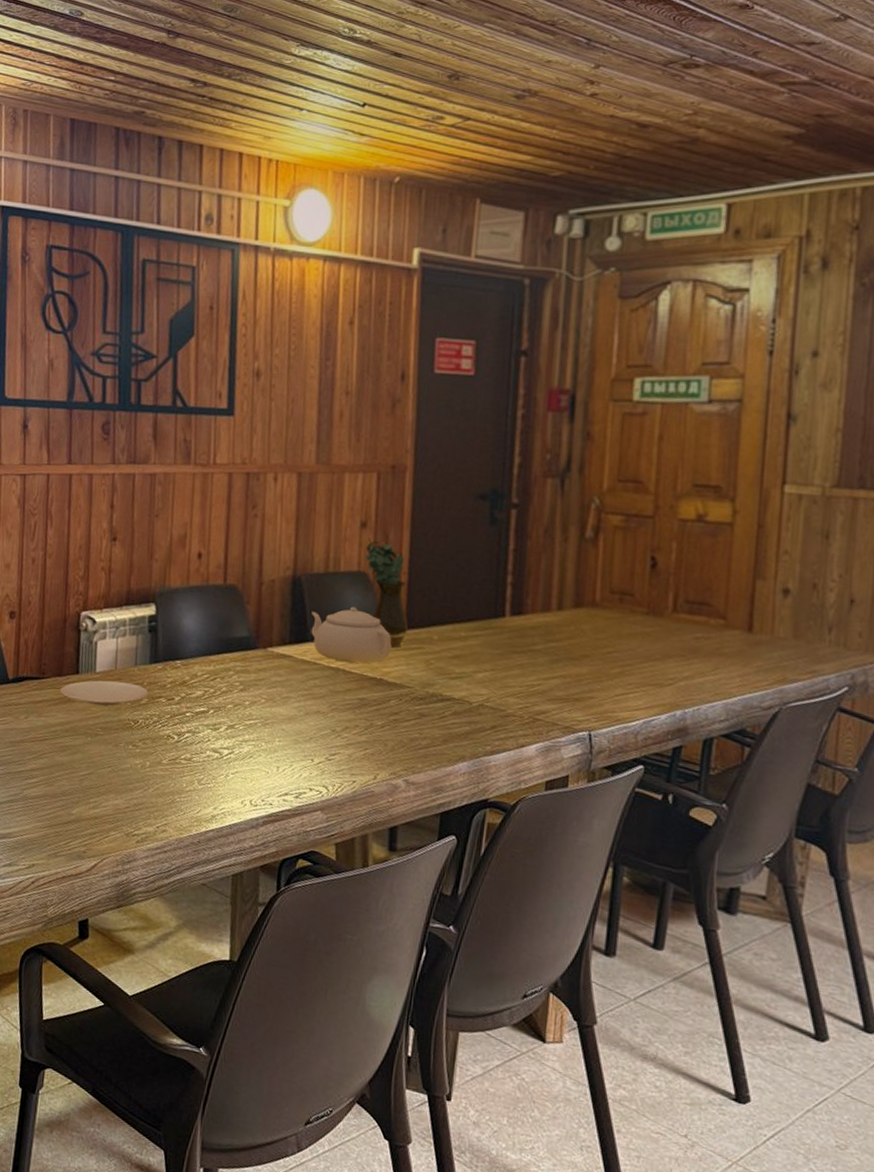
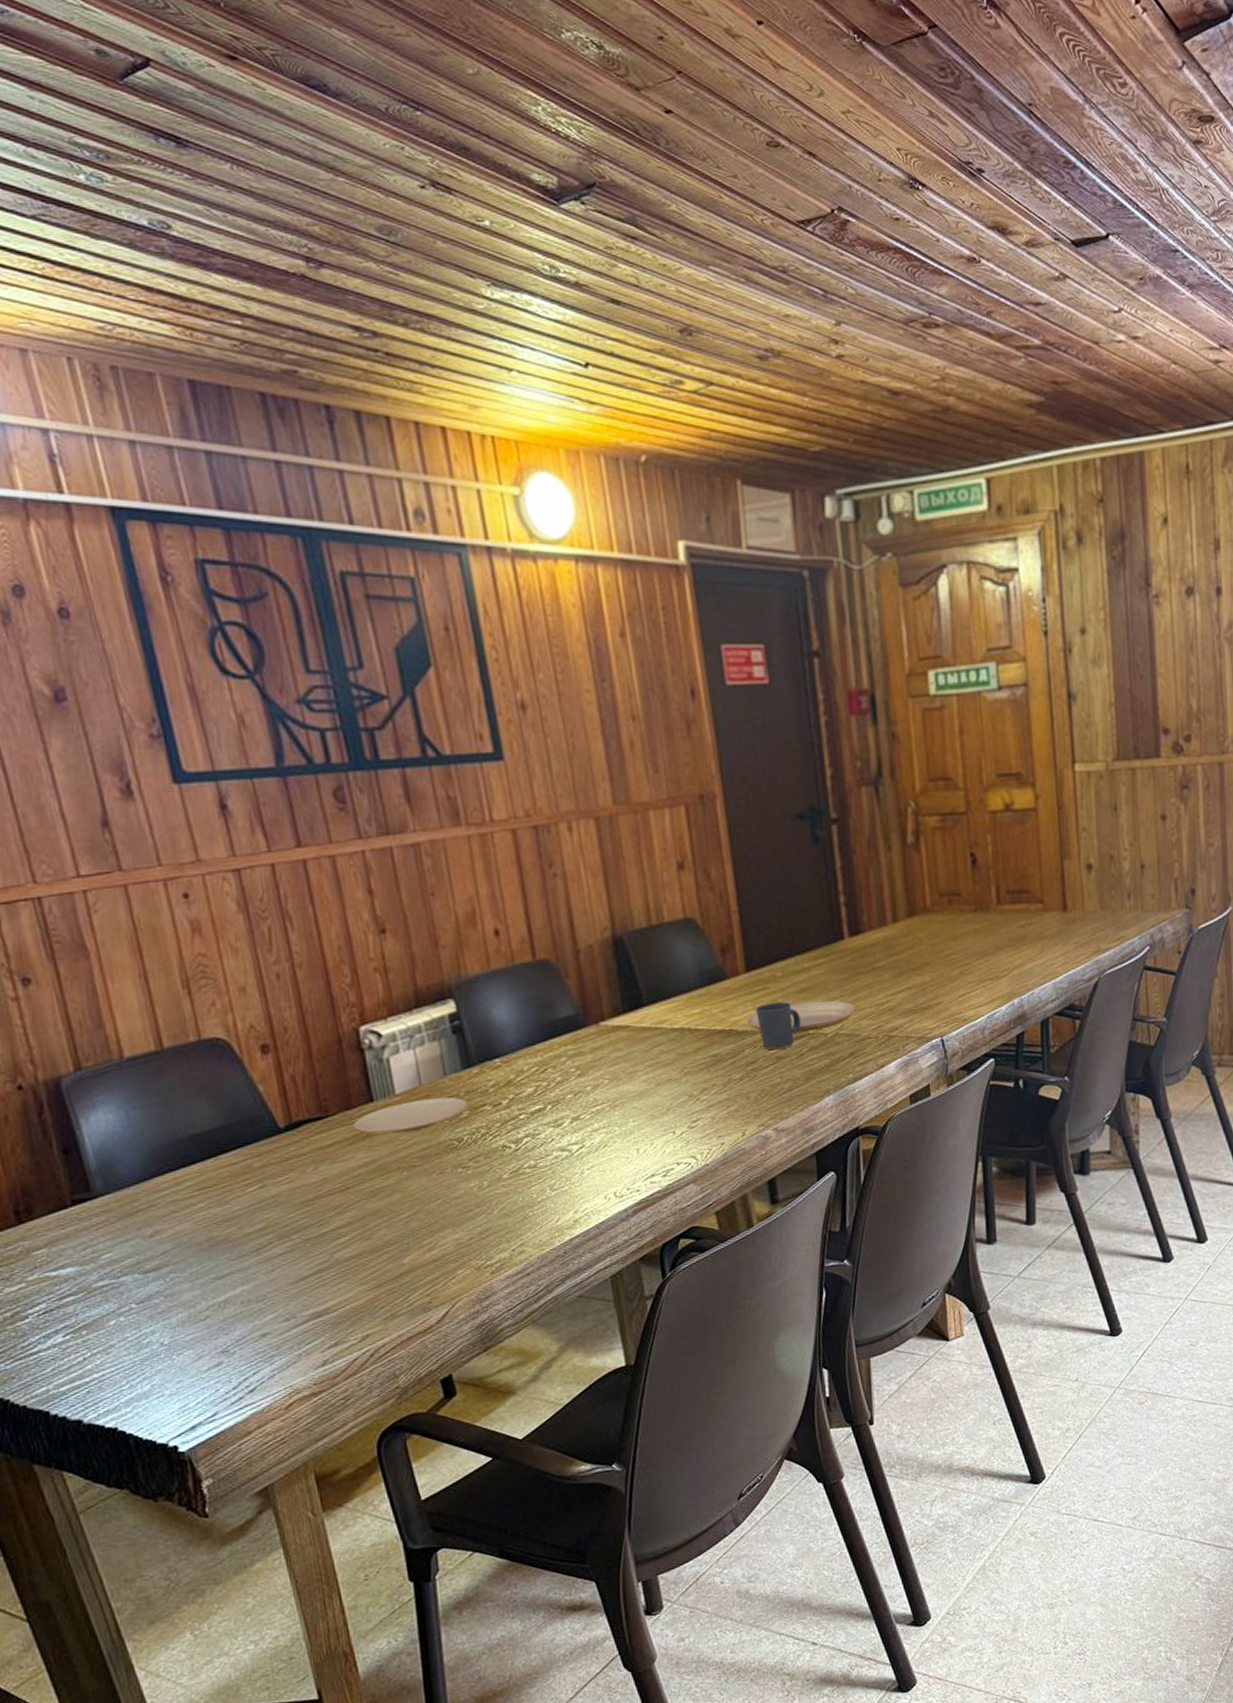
teapot: present [311,606,392,664] -> none [641,958,736,1021]
vase: present [365,538,408,648] -> none [687,880,749,995]
plate: none [397,667,506,697] -> present [747,1000,856,1032]
mug: none [407,662,450,708] -> present [756,1001,802,1051]

